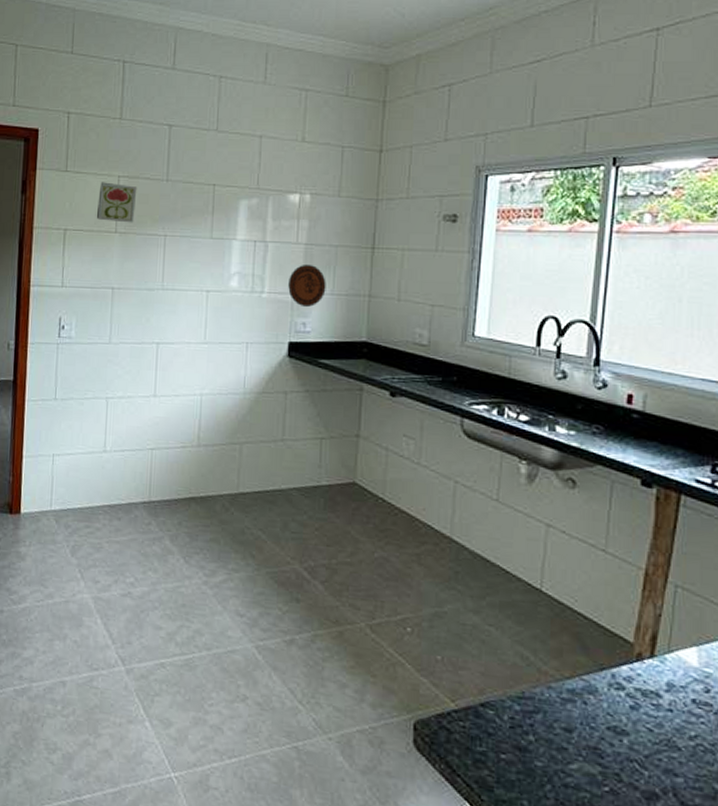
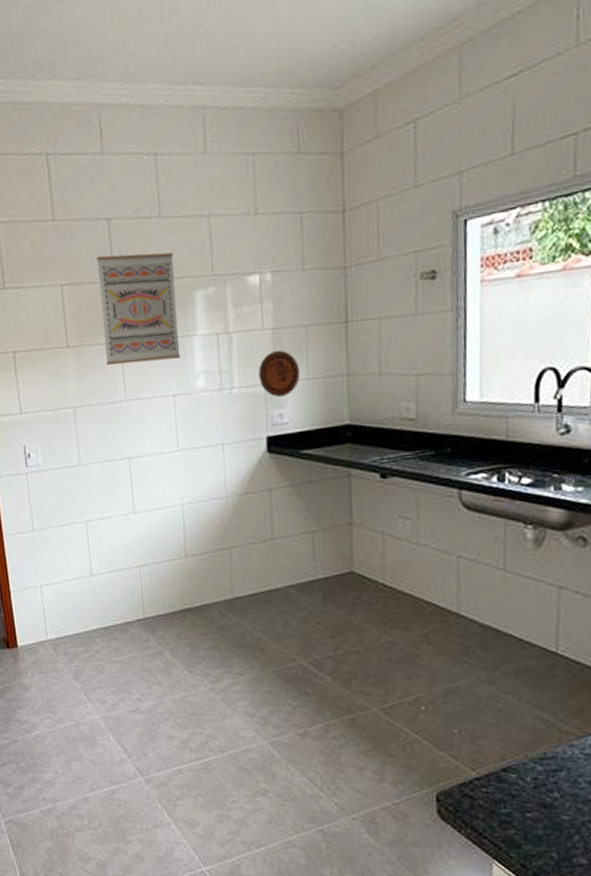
decorative tile: present [97,182,137,223] -> none [43,293,85,337]
wall art: none [149,156,225,258] -> present [97,252,181,366]

